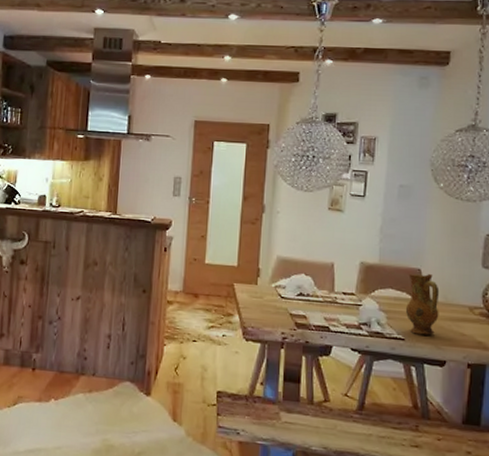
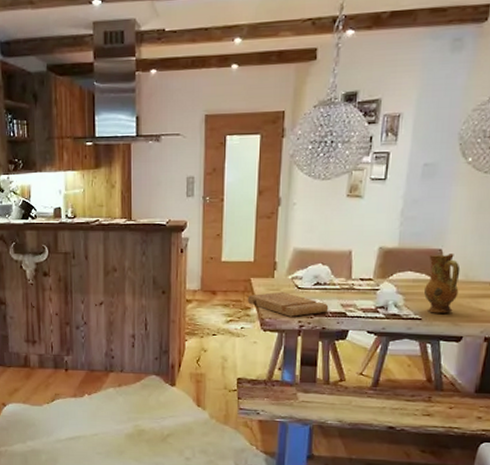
cutting board: none [229,300,312,328] -> present [247,292,329,317]

